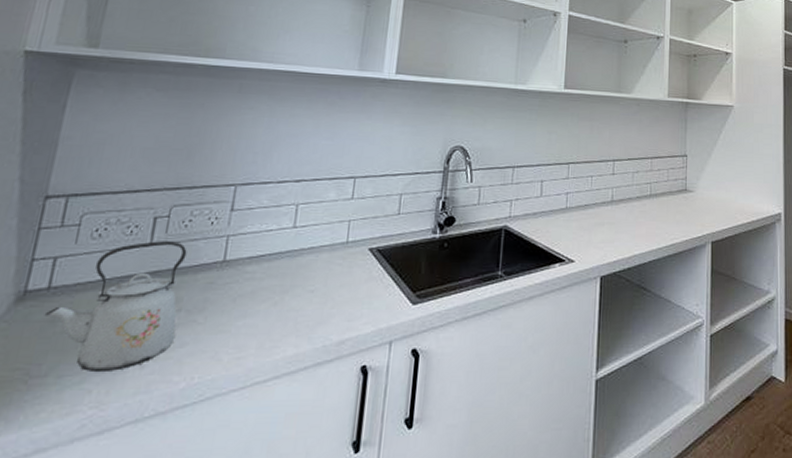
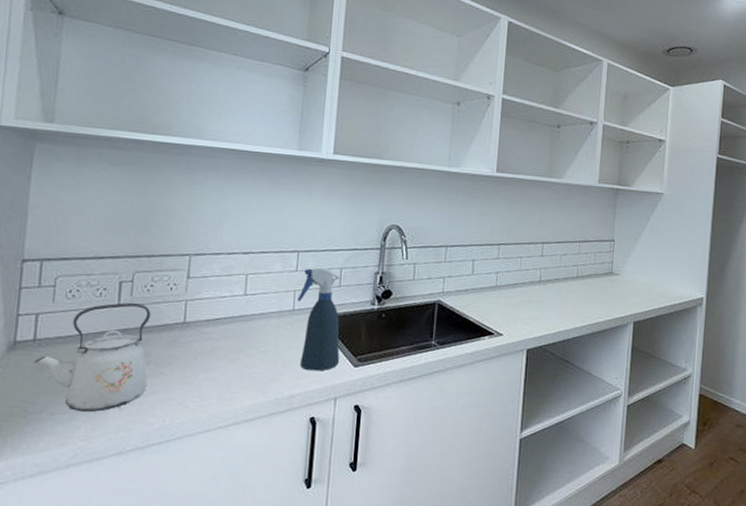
spray bottle: none [352,194,401,311] -> present [298,267,342,371]

